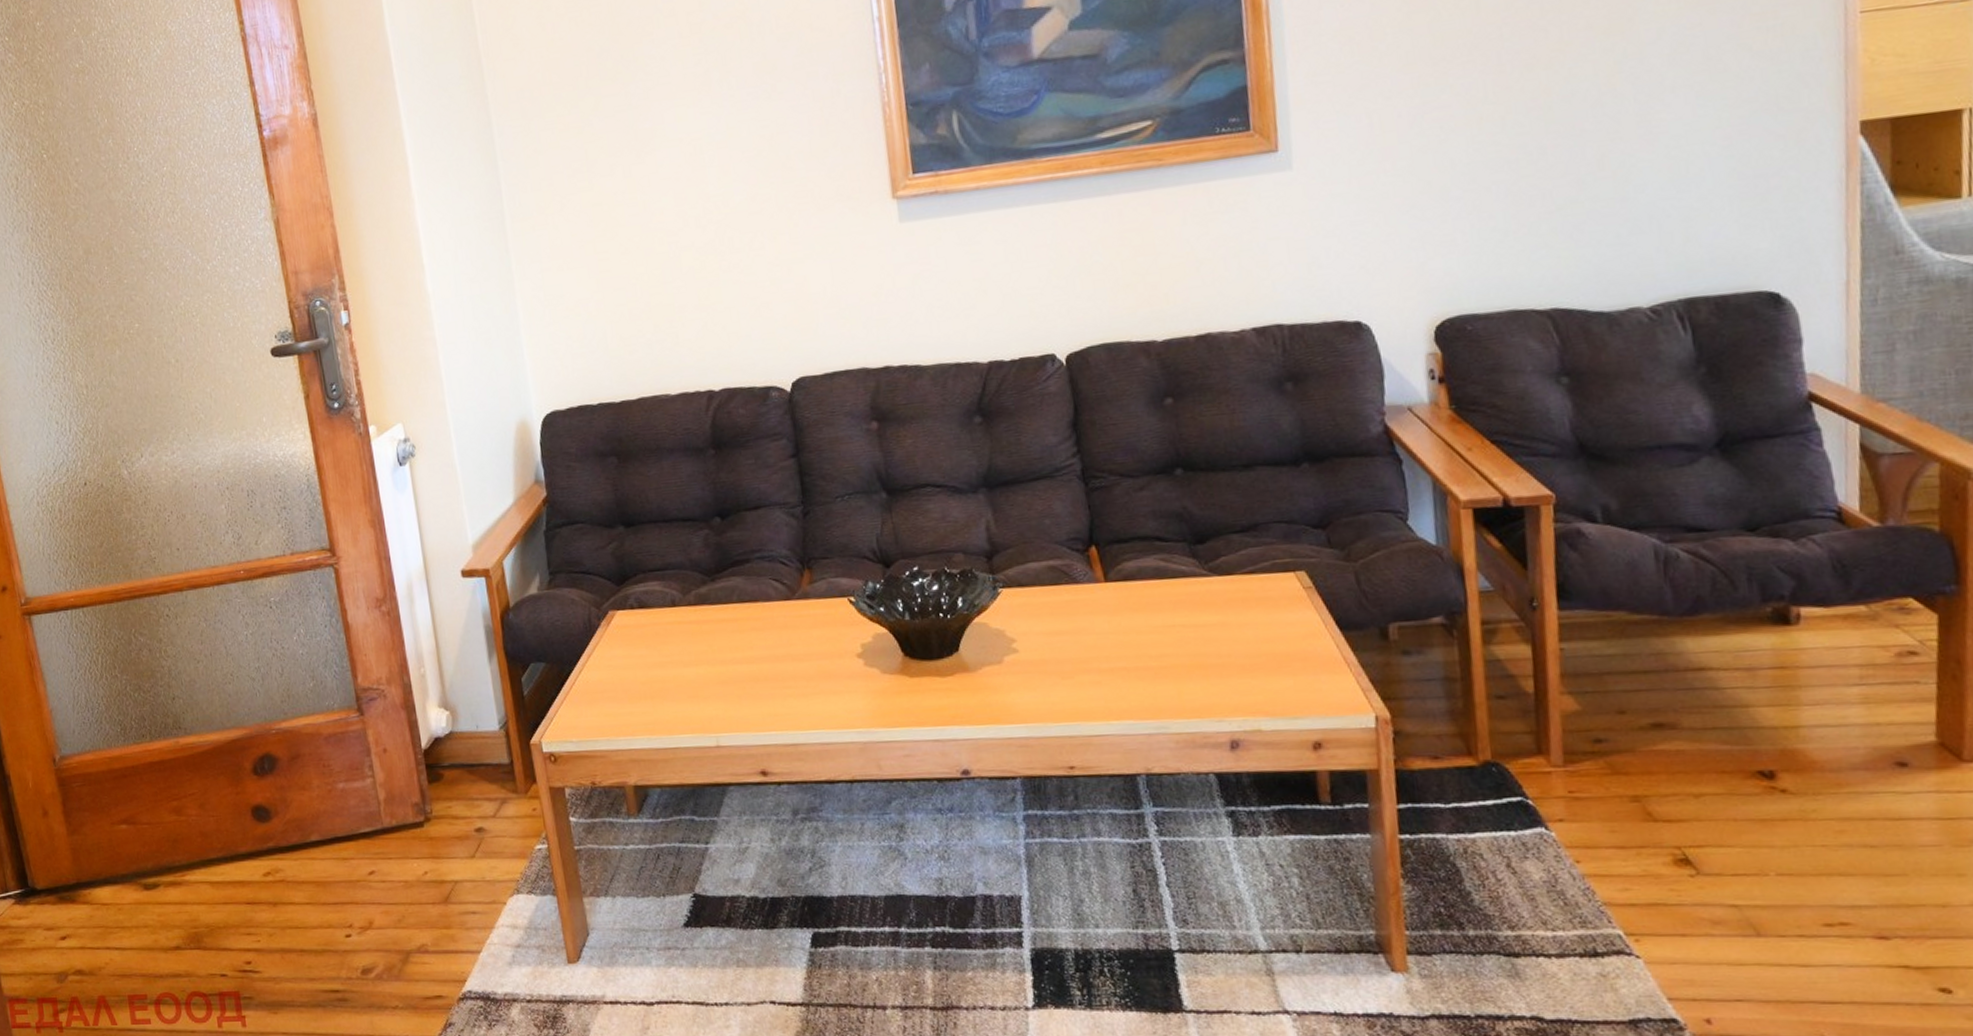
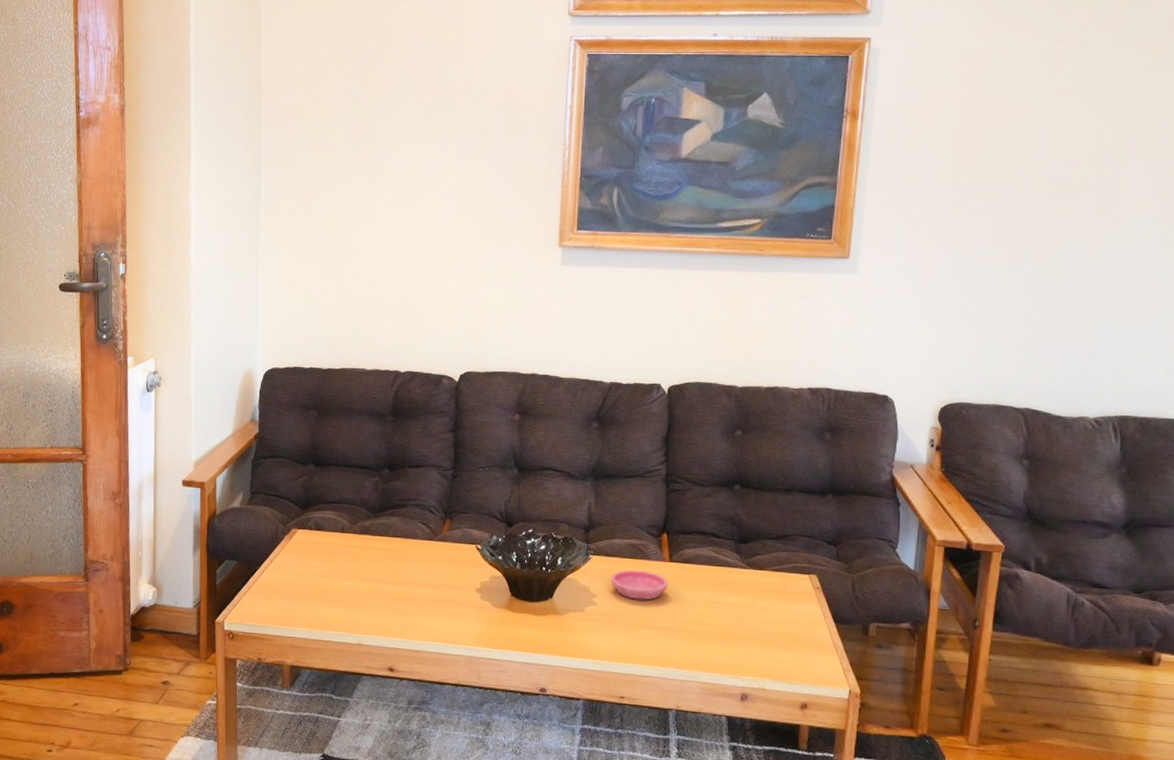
saucer: none [1030,598,1109,638] -> present [610,569,668,600]

